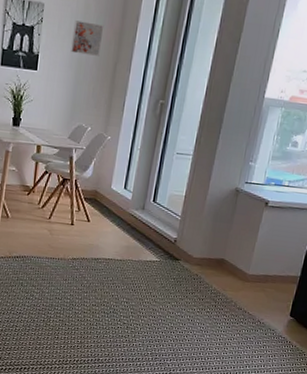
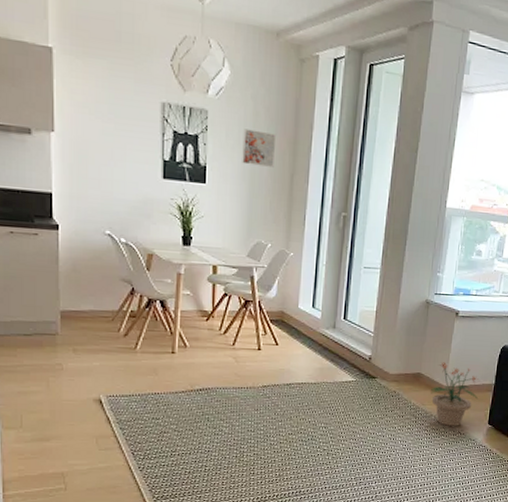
potted plant: none [233,250,283,315] -> present [431,362,478,426]

